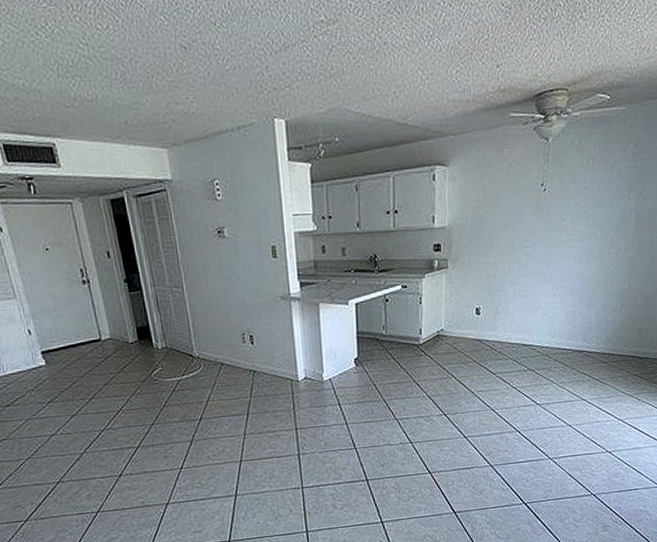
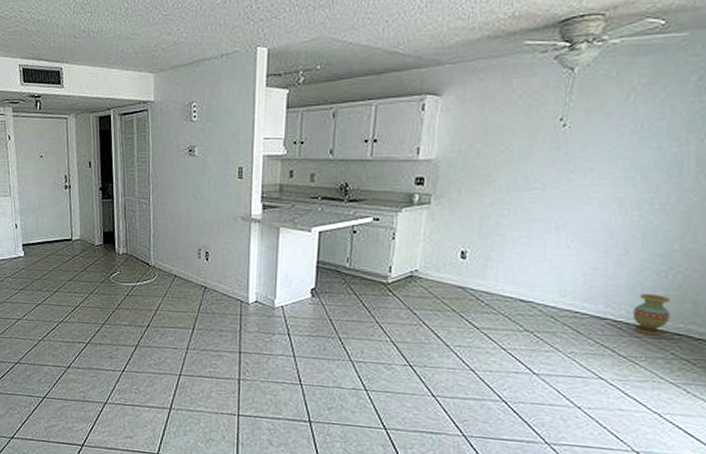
vase: none [601,326,625,360] -> present [632,294,671,336]

